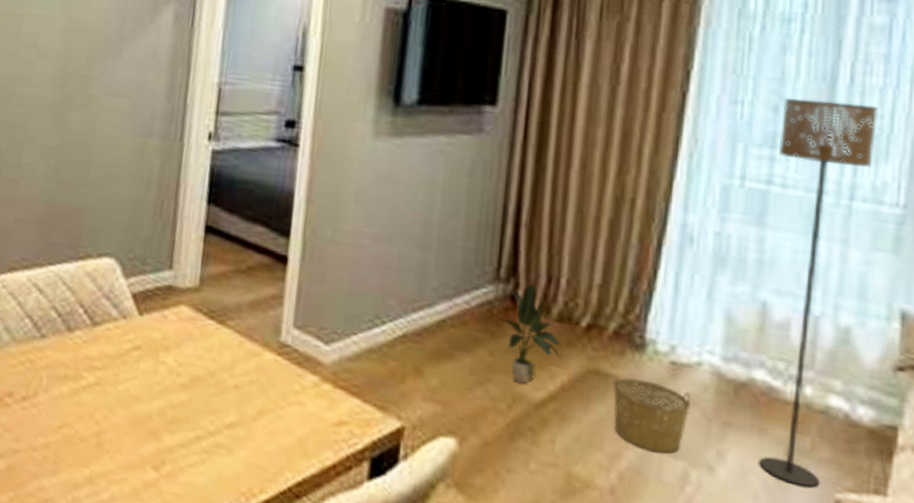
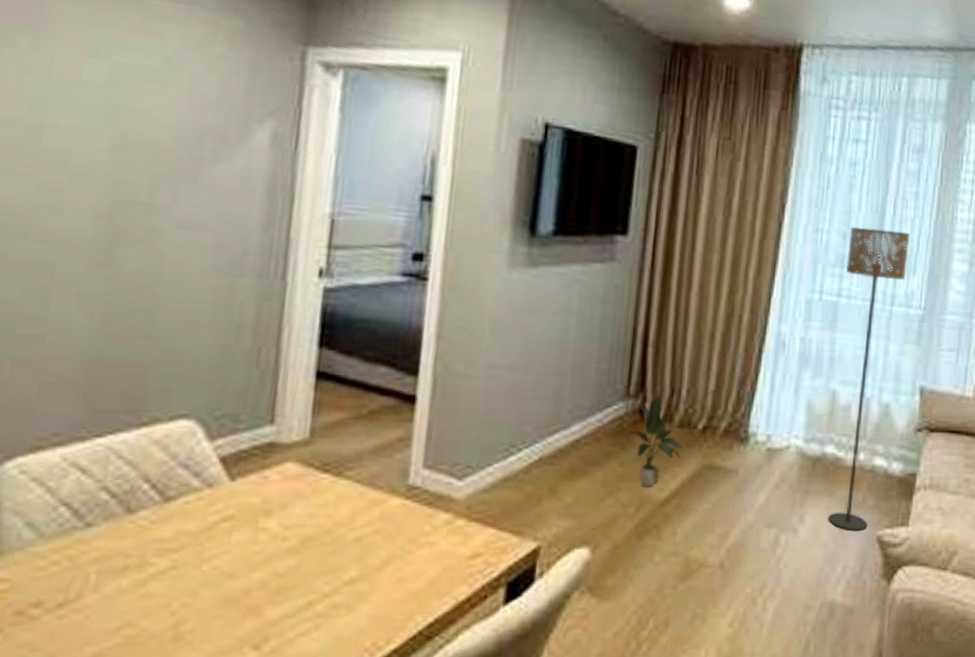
basket: present [612,377,692,455] -> none [723,467,782,526]

